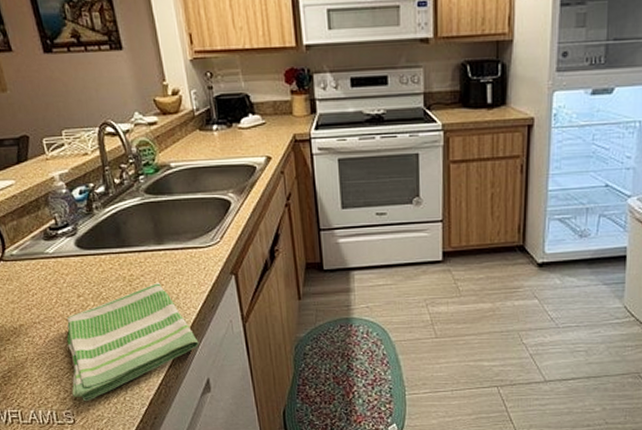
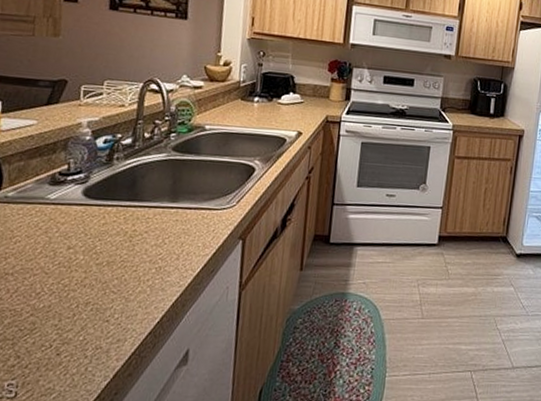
dish towel: present [66,283,199,402] -> none [24,241,188,371]

